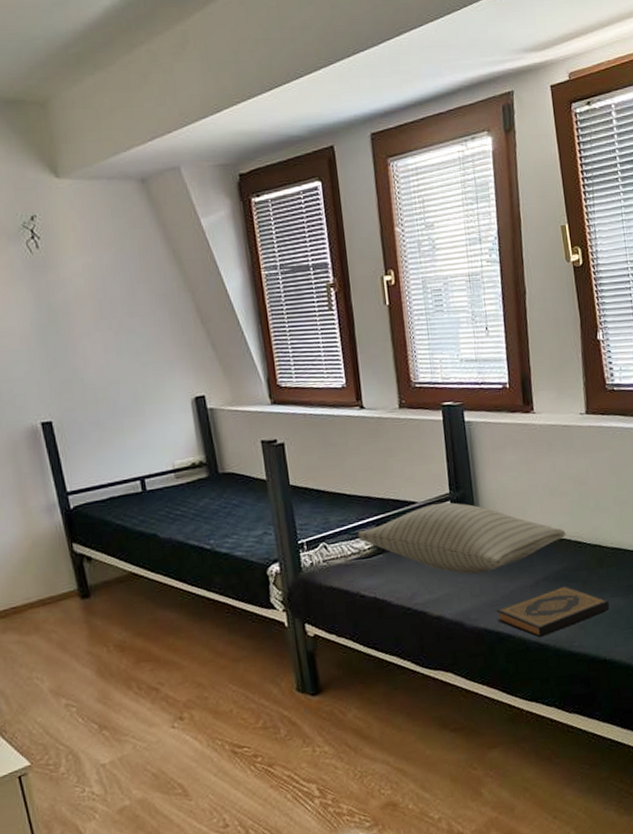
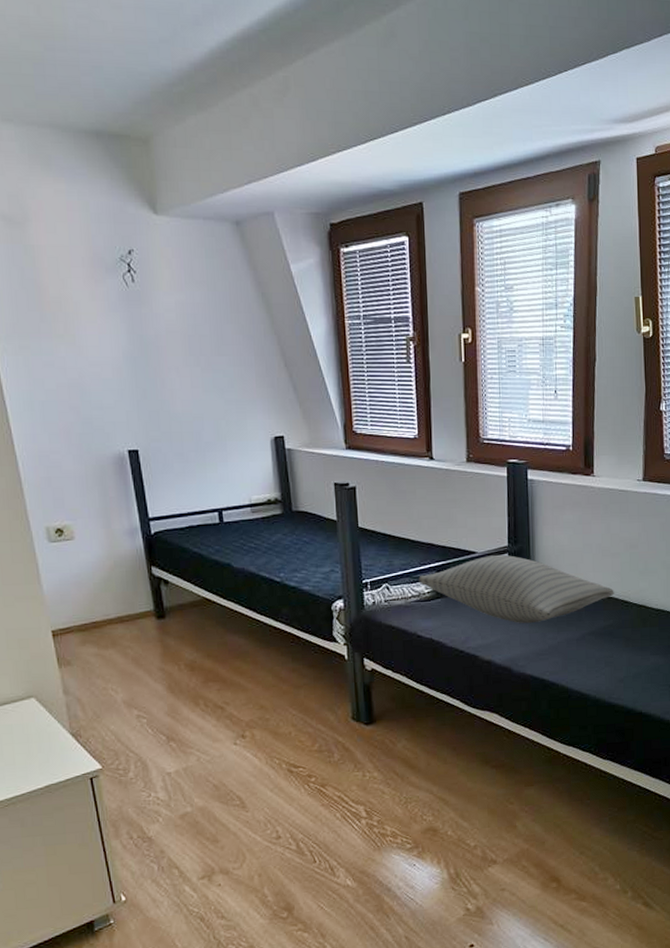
hardback book: present [497,586,610,638] -> none [543,641,649,688]

